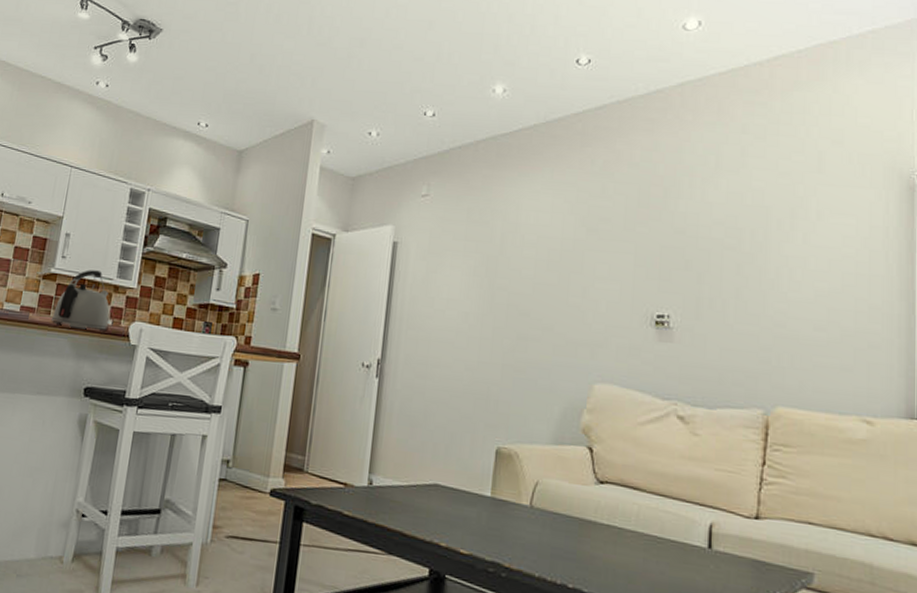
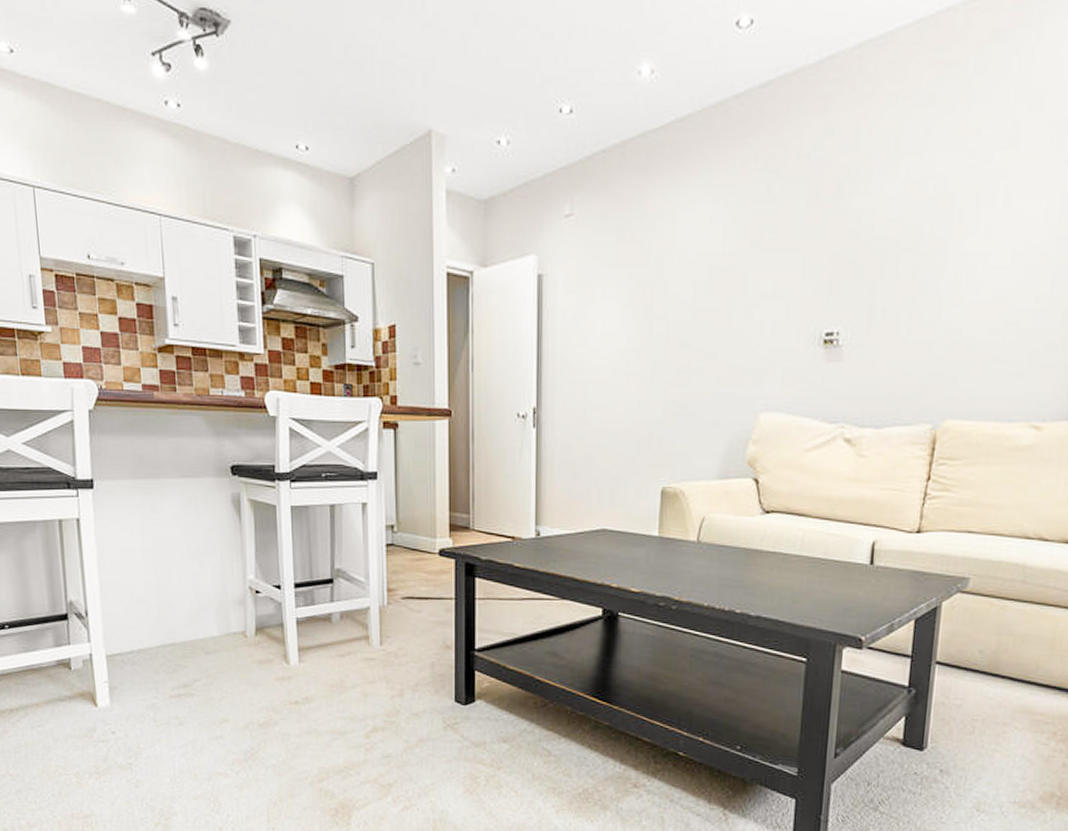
kettle: present [51,270,110,332] -> none [178,337,242,405]

